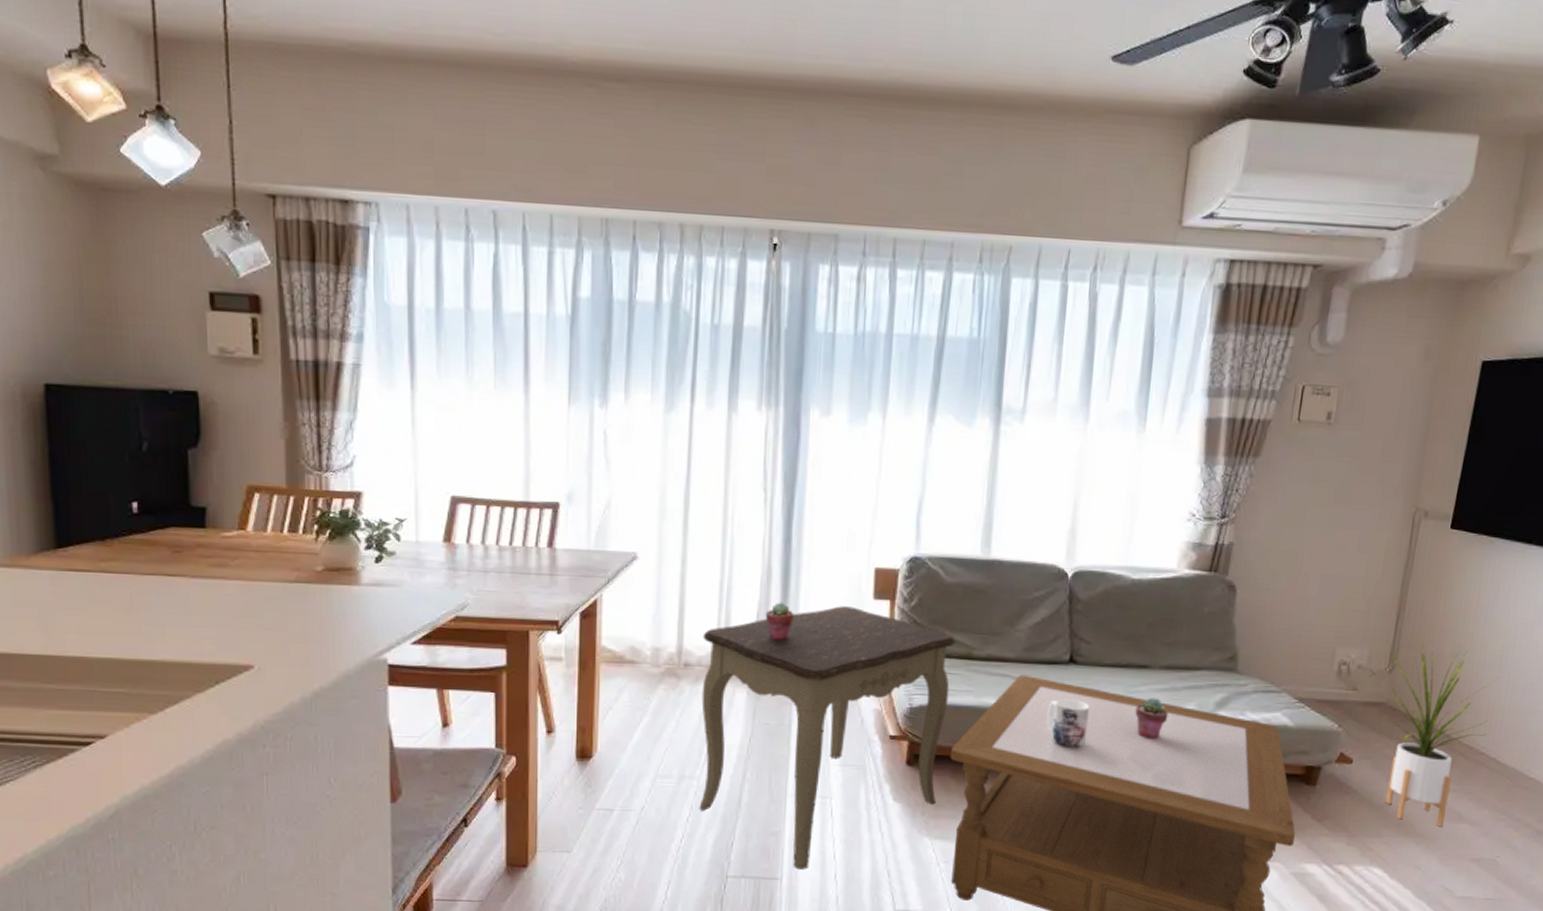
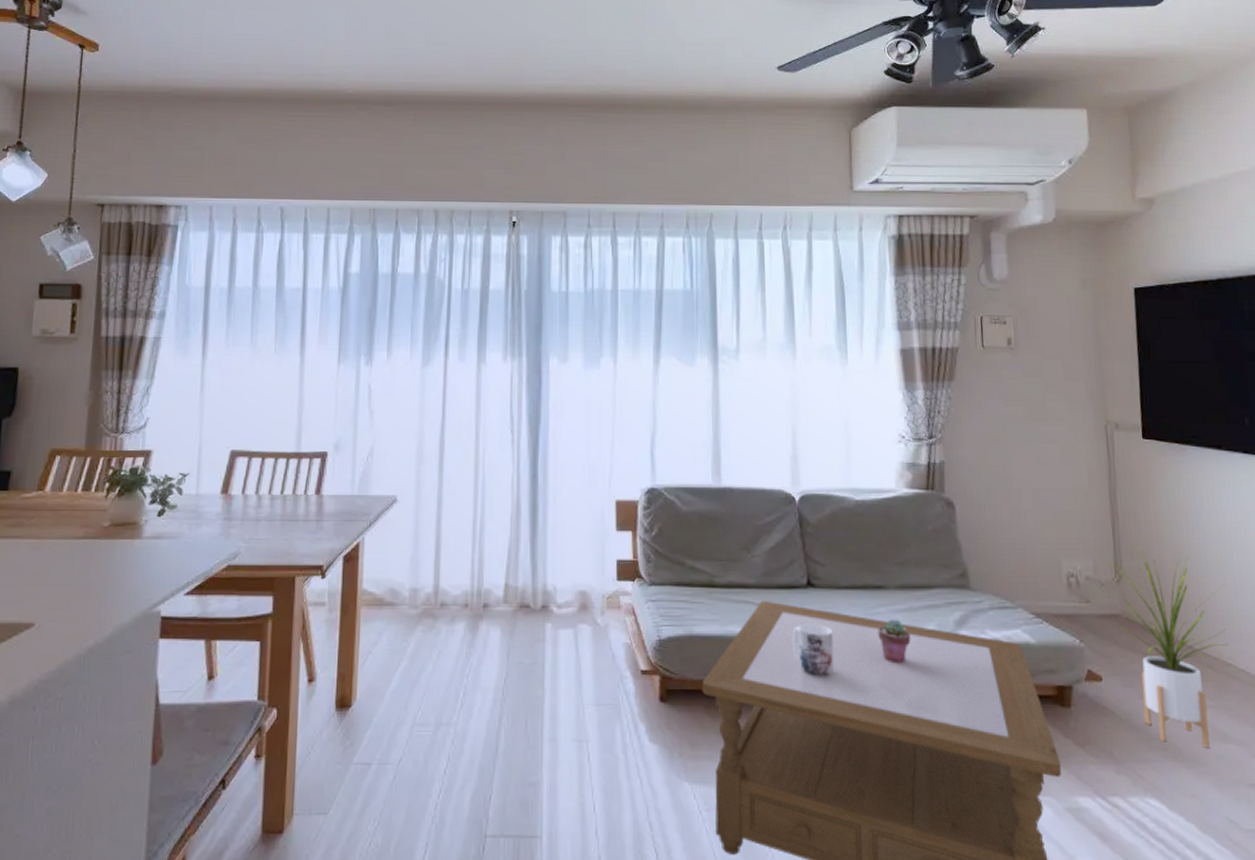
side table: present [699,606,956,870] -> none [456,539,697,825]
potted succulent: present [765,602,794,641] -> none [516,537,543,576]

